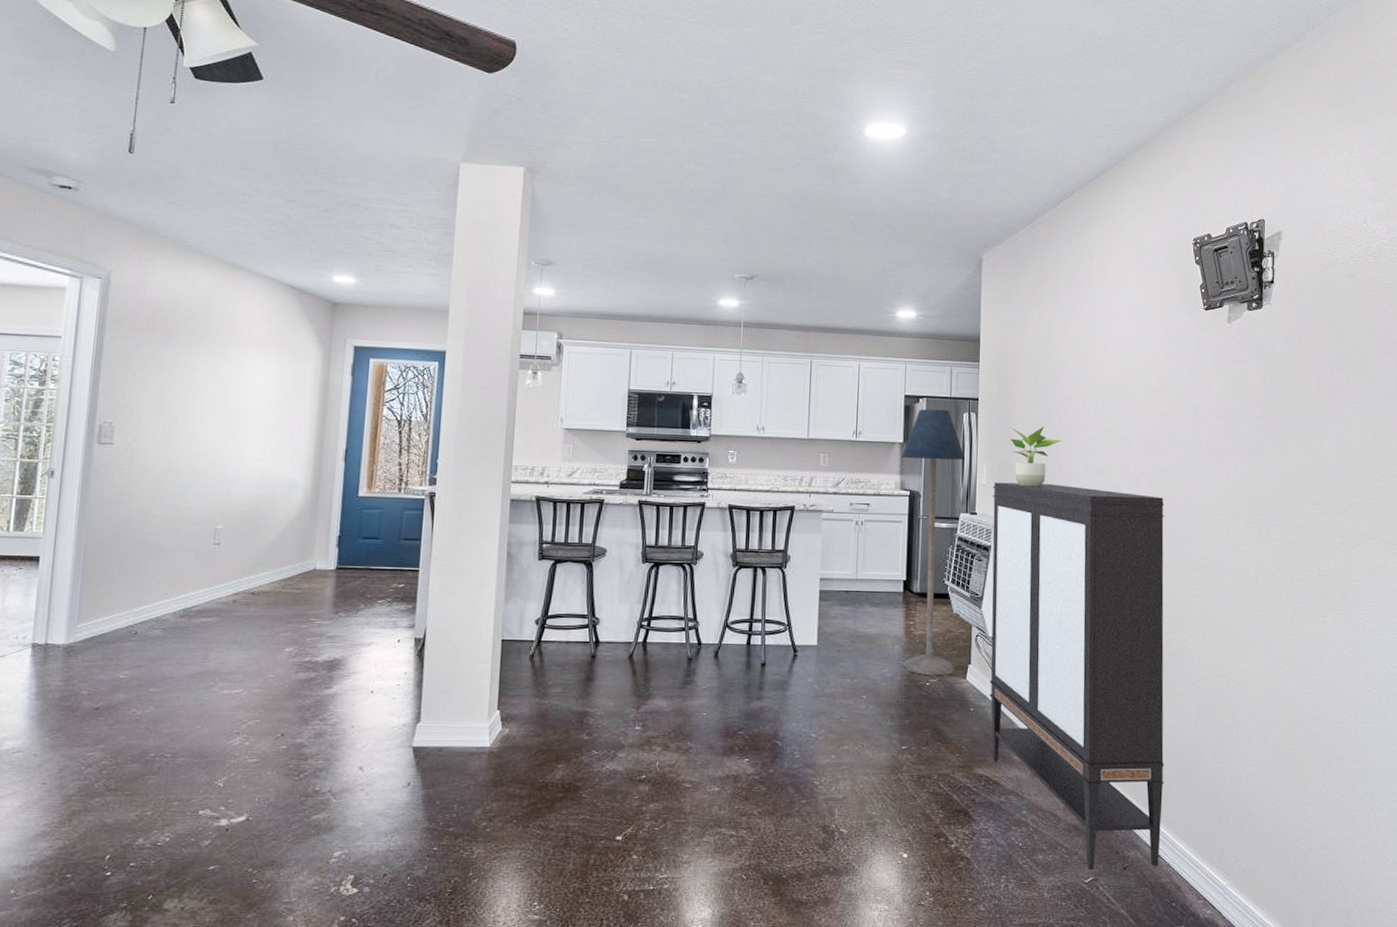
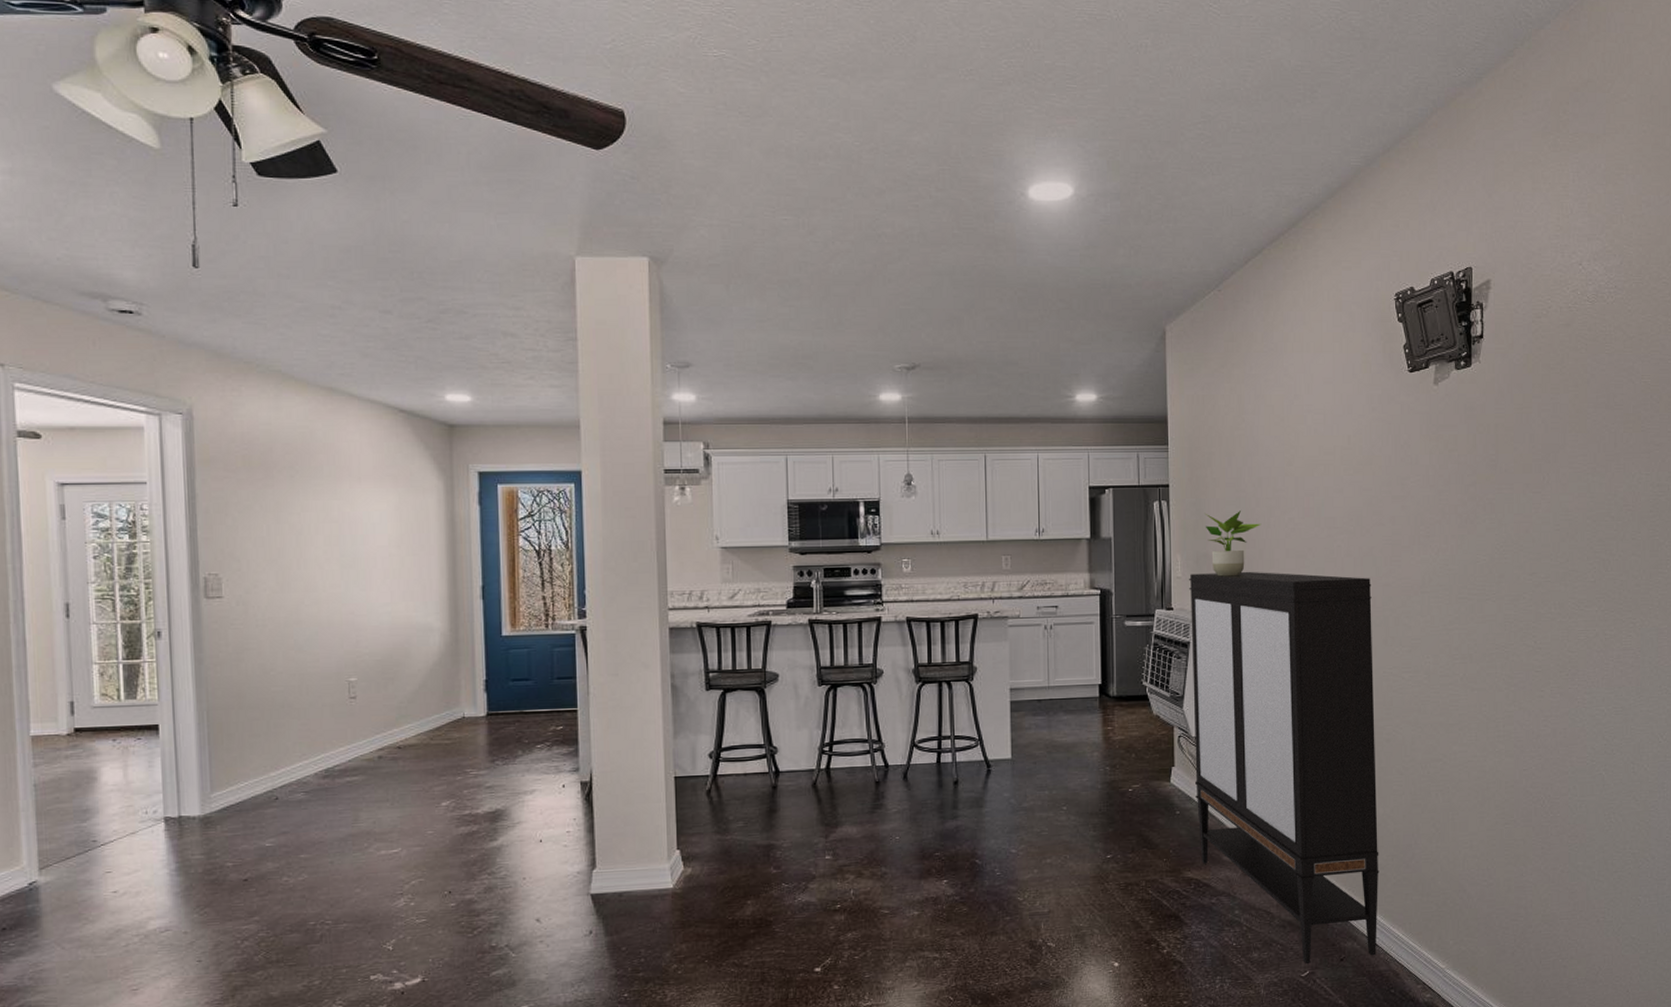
floor lamp: present [902,409,966,676] -> none [1089,499,1158,782]

